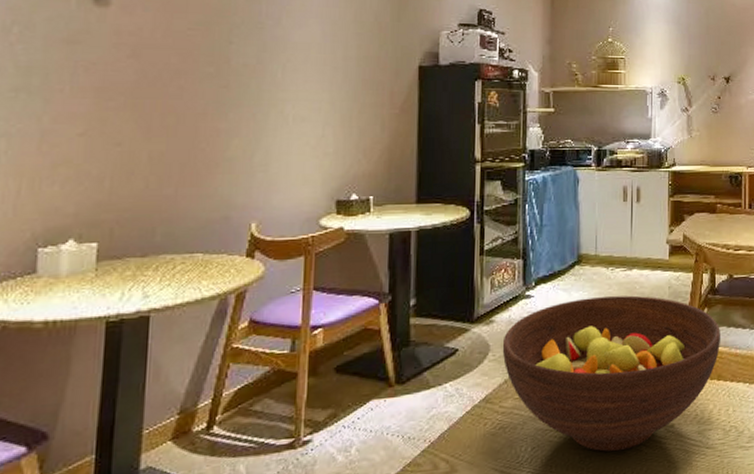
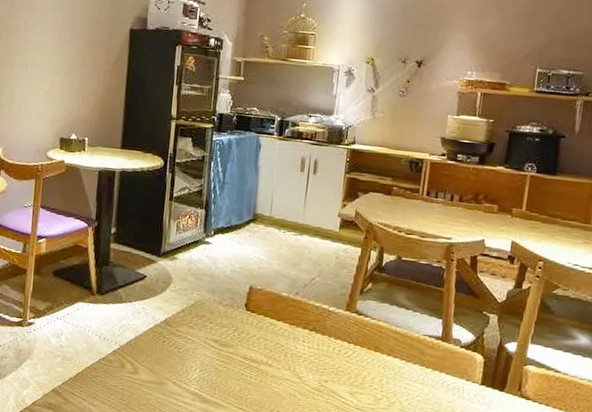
fruit bowl: present [502,295,720,452] -> none [182,253,383,392]

